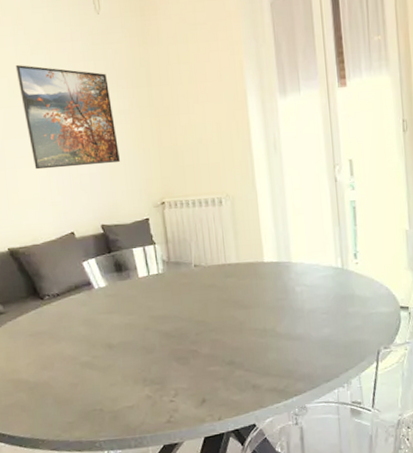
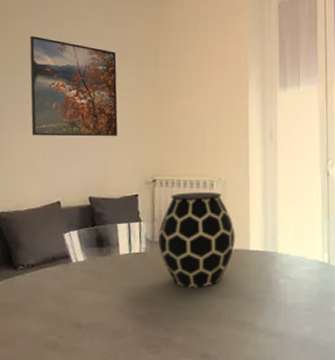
vase: none [174,209,249,303] -> present [158,192,235,288]

